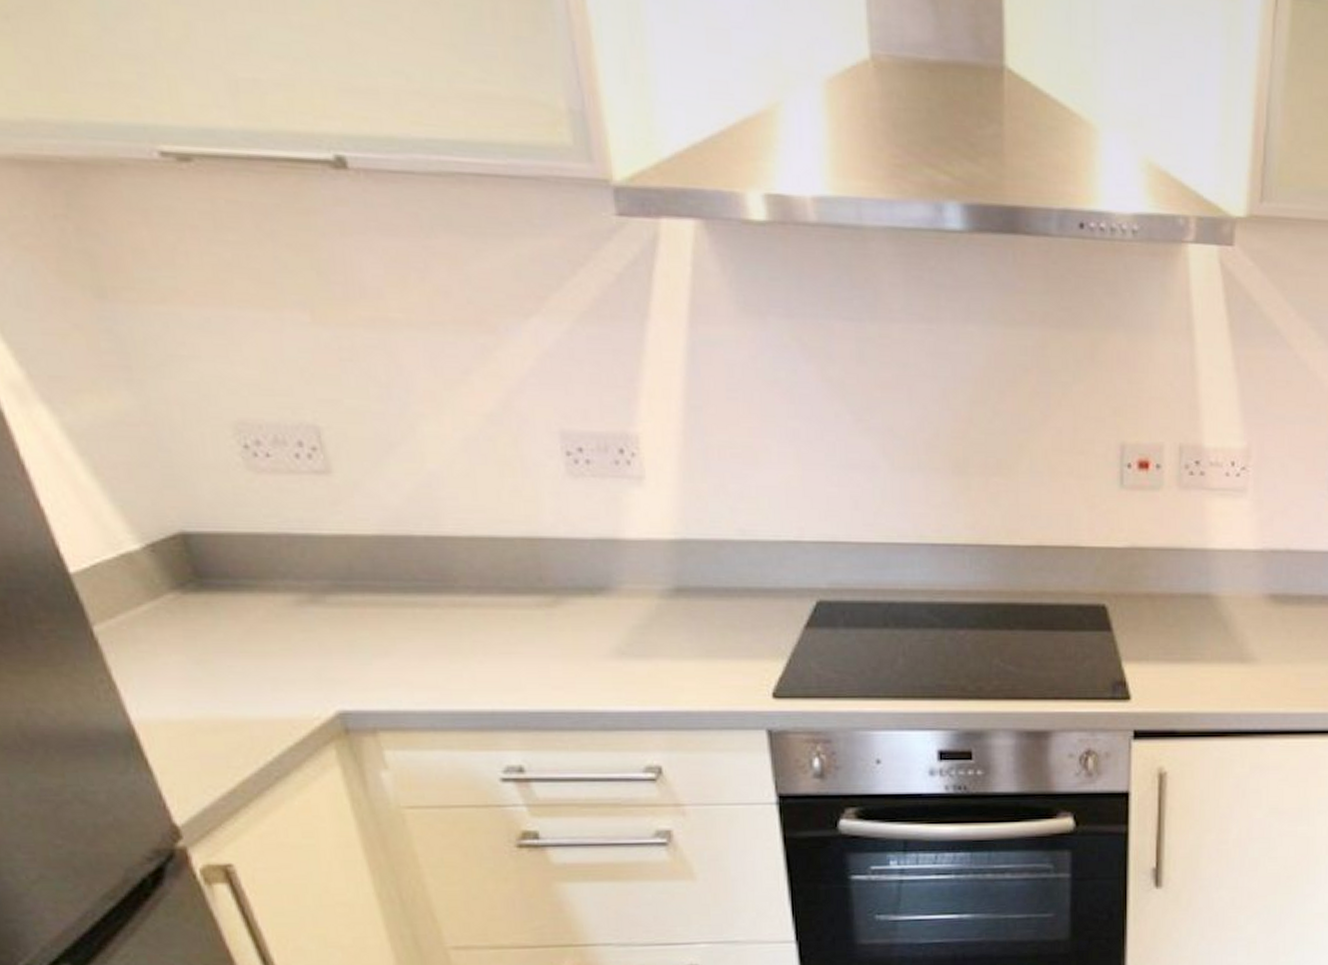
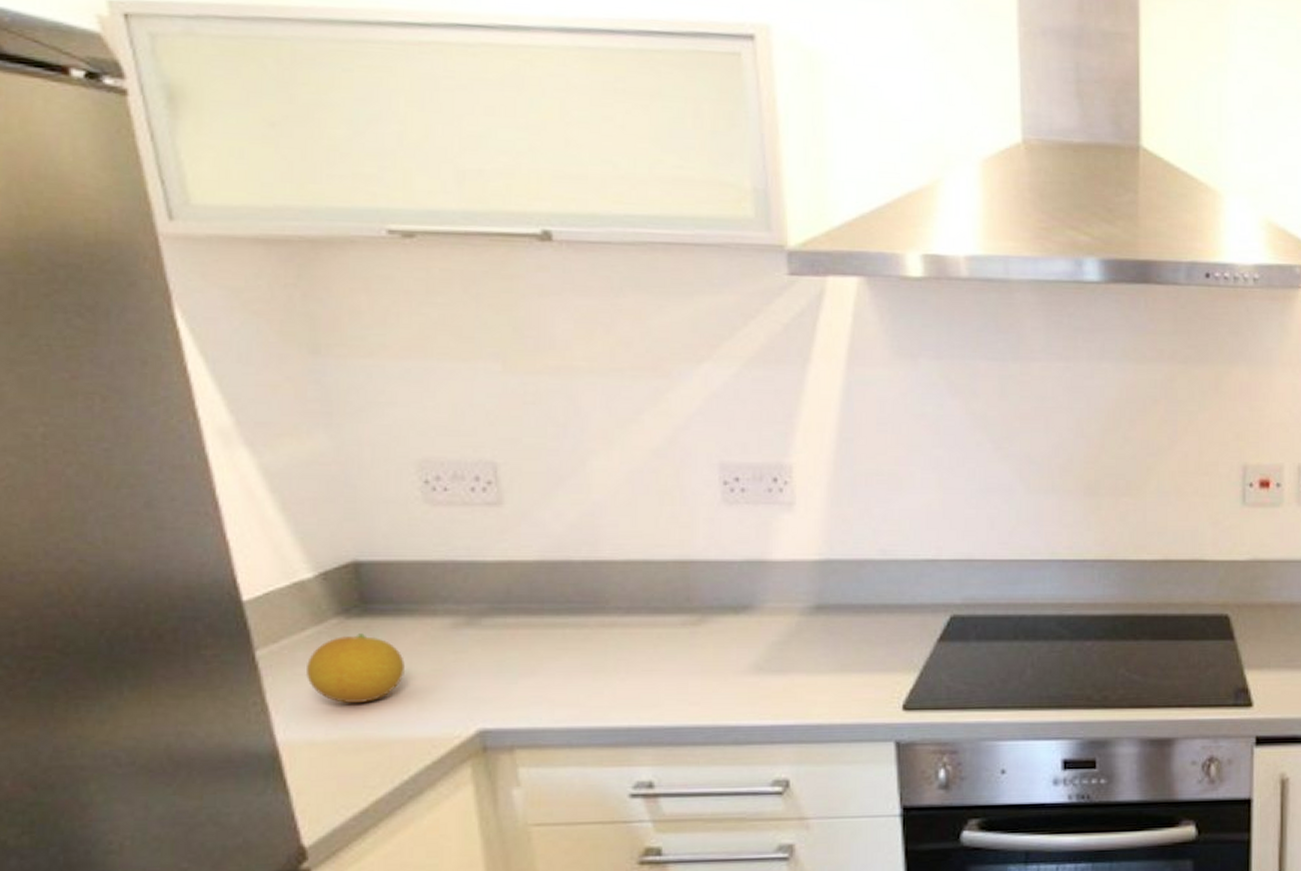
fruit: none [149,610,254,682] -> present [307,633,406,703]

